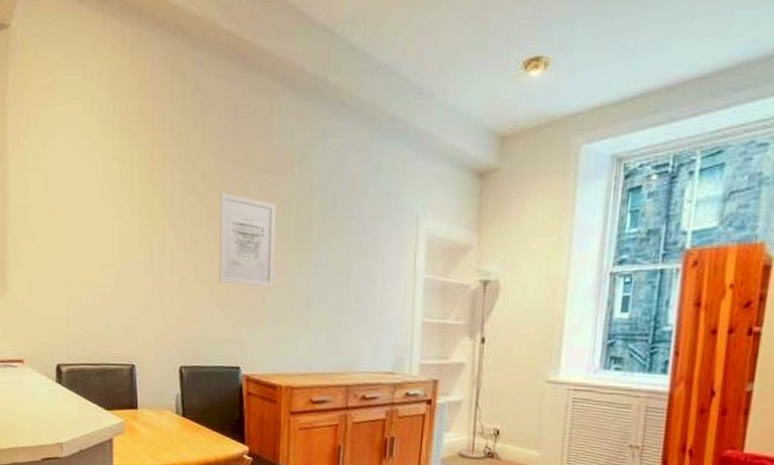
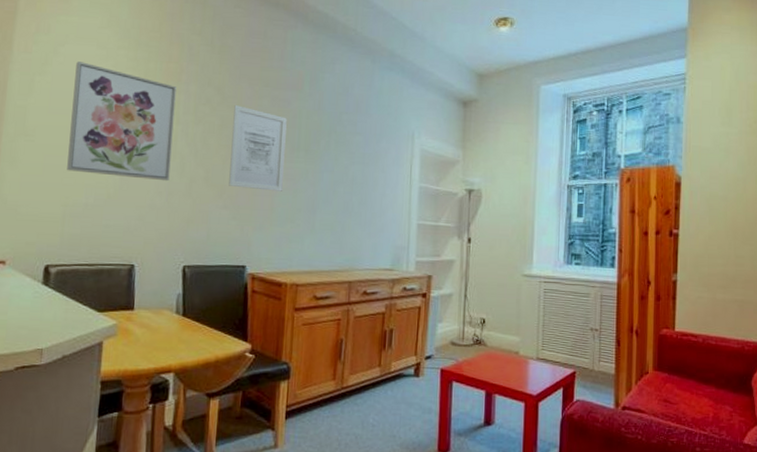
wall art: none [65,155,161,279] -> present [67,61,177,182]

